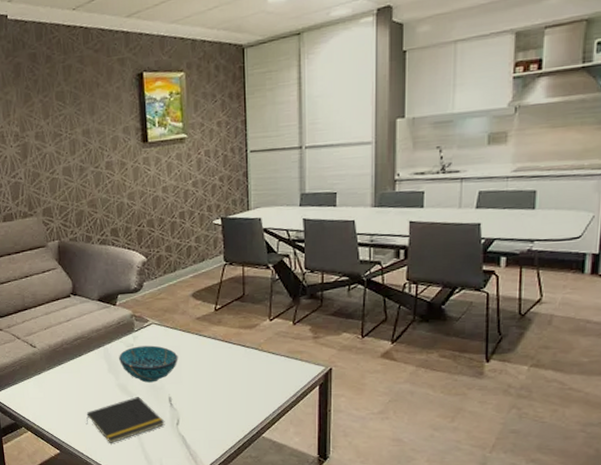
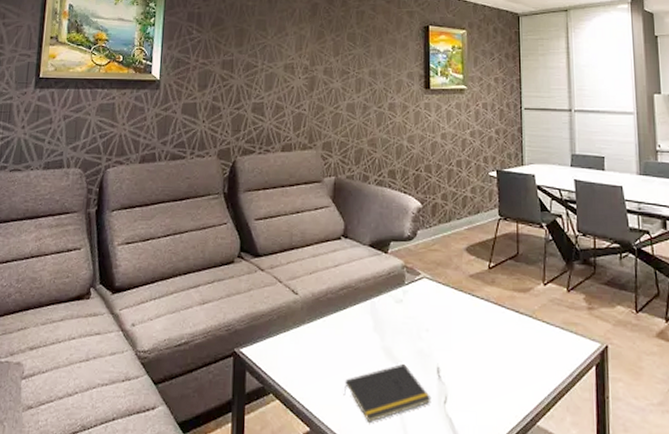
decorative bowl: present [119,345,178,383] -> none [386,302,449,348]

